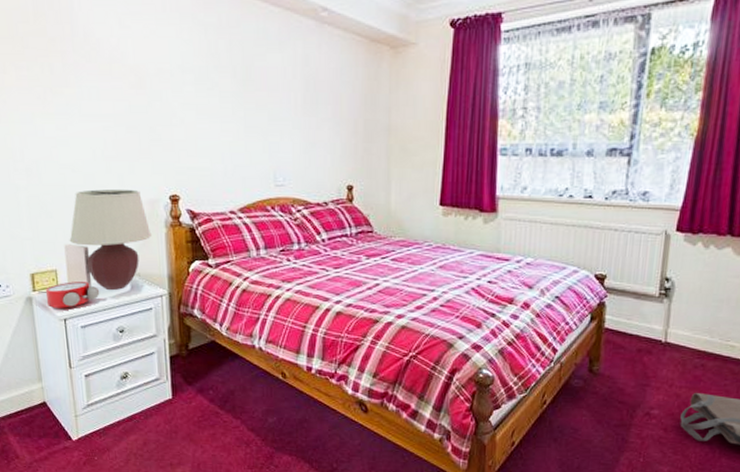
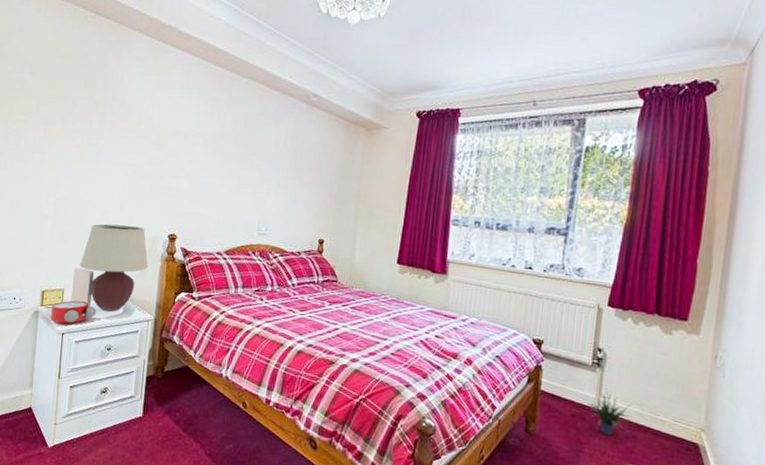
potted plant: none [654,318,703,367] -> present [587,387,634,436]

